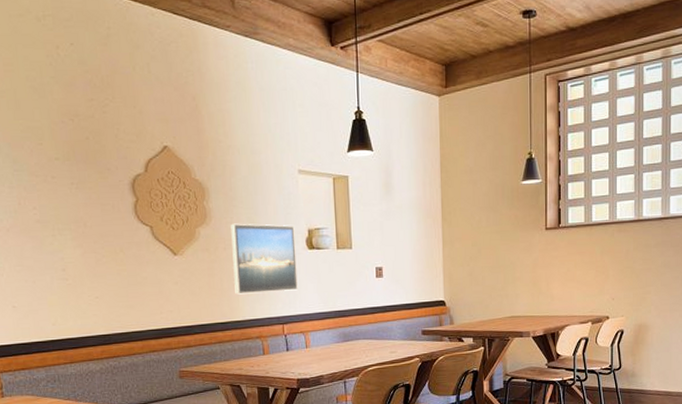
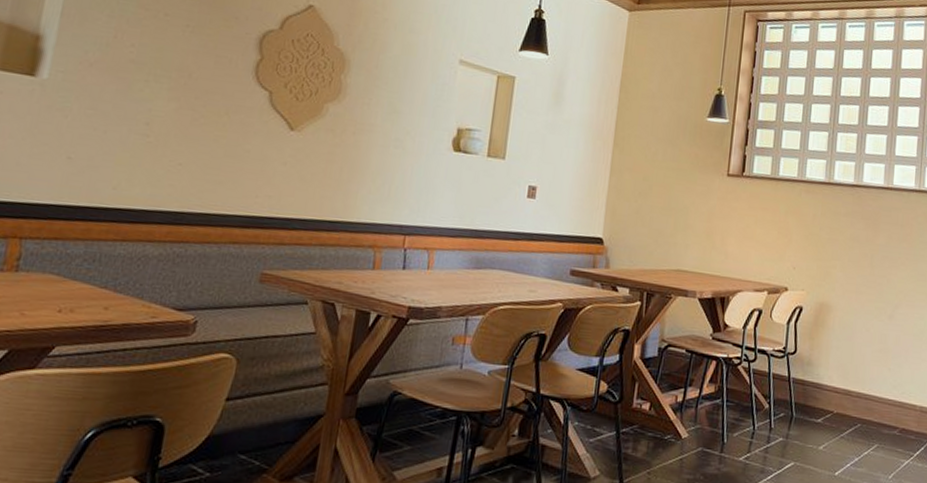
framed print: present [230,223,298,295] -> none [354,105,443,197]

